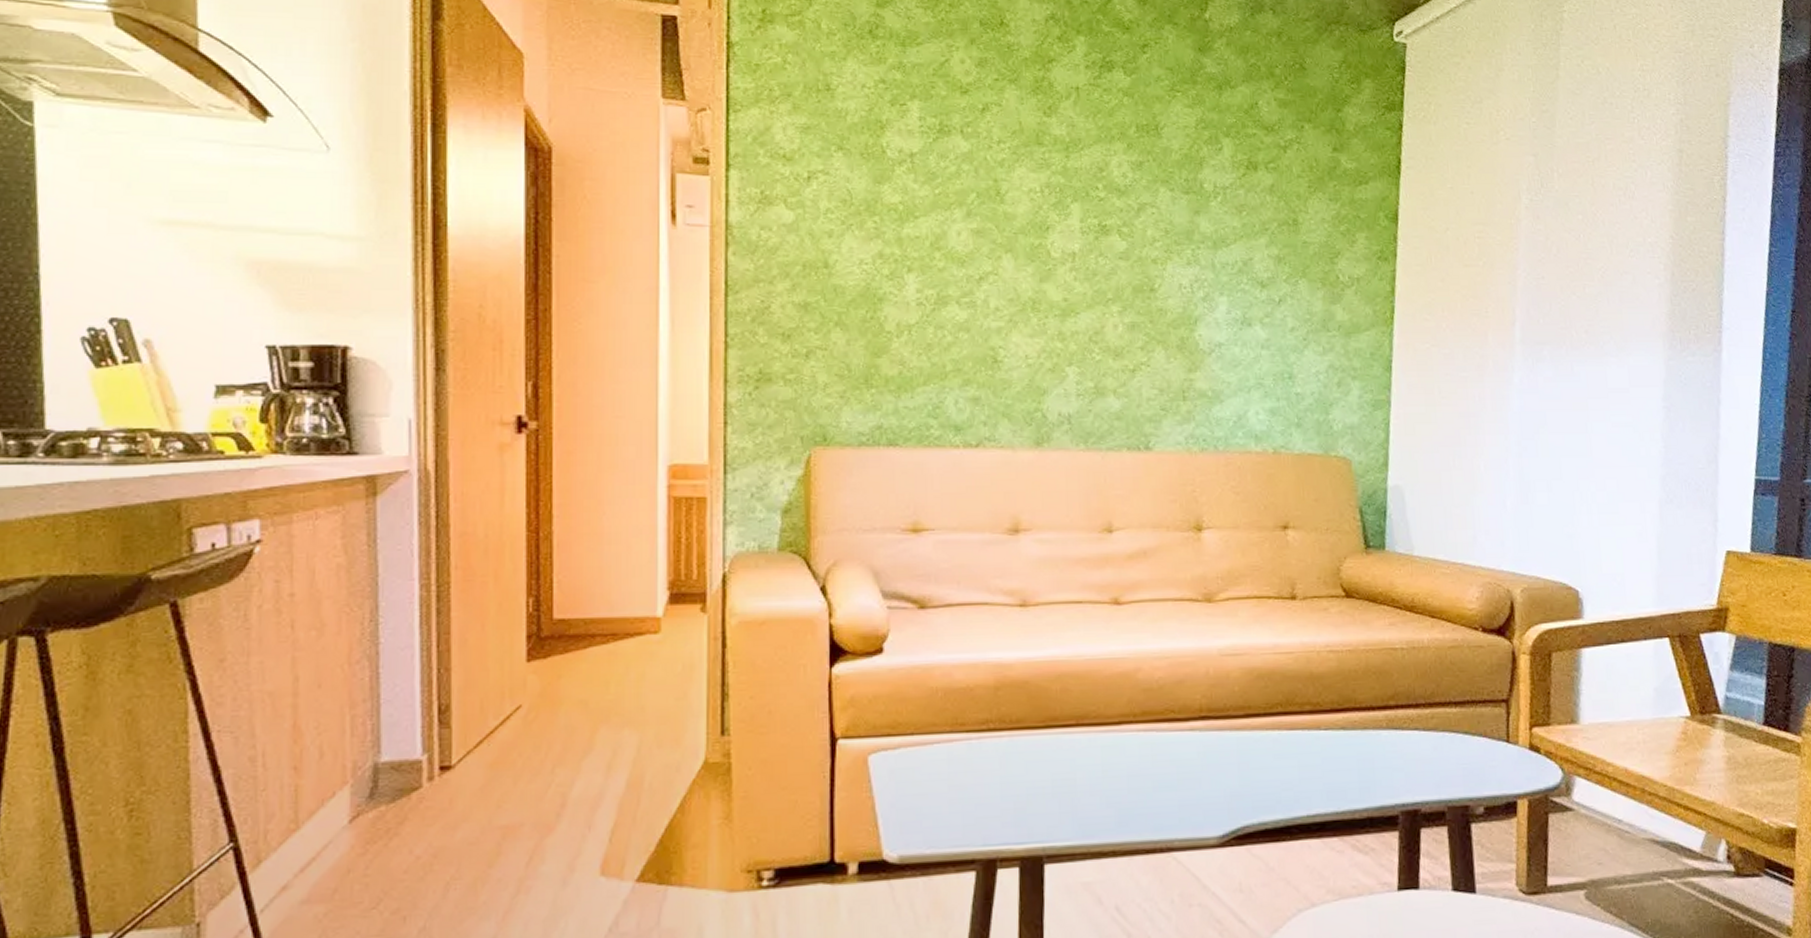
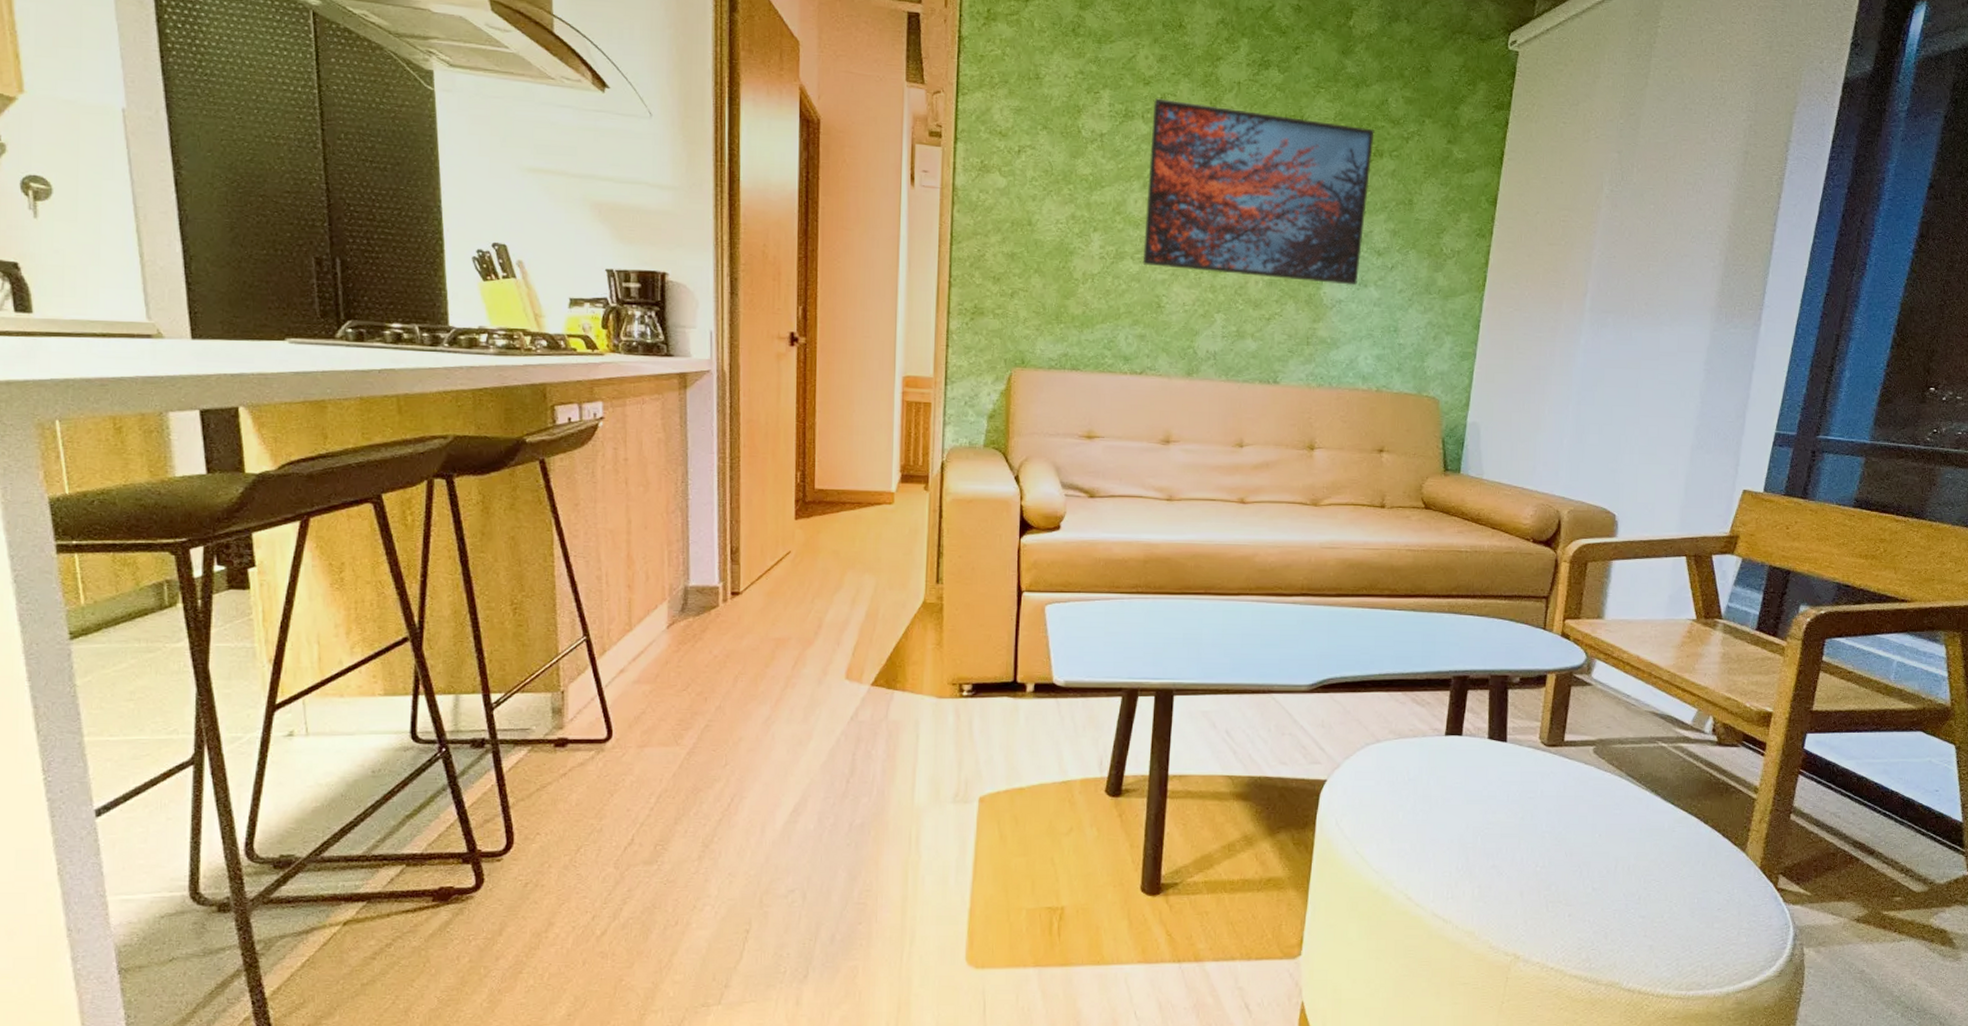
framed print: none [971,109,1246,325] -> present [1142,98,1375,286]

